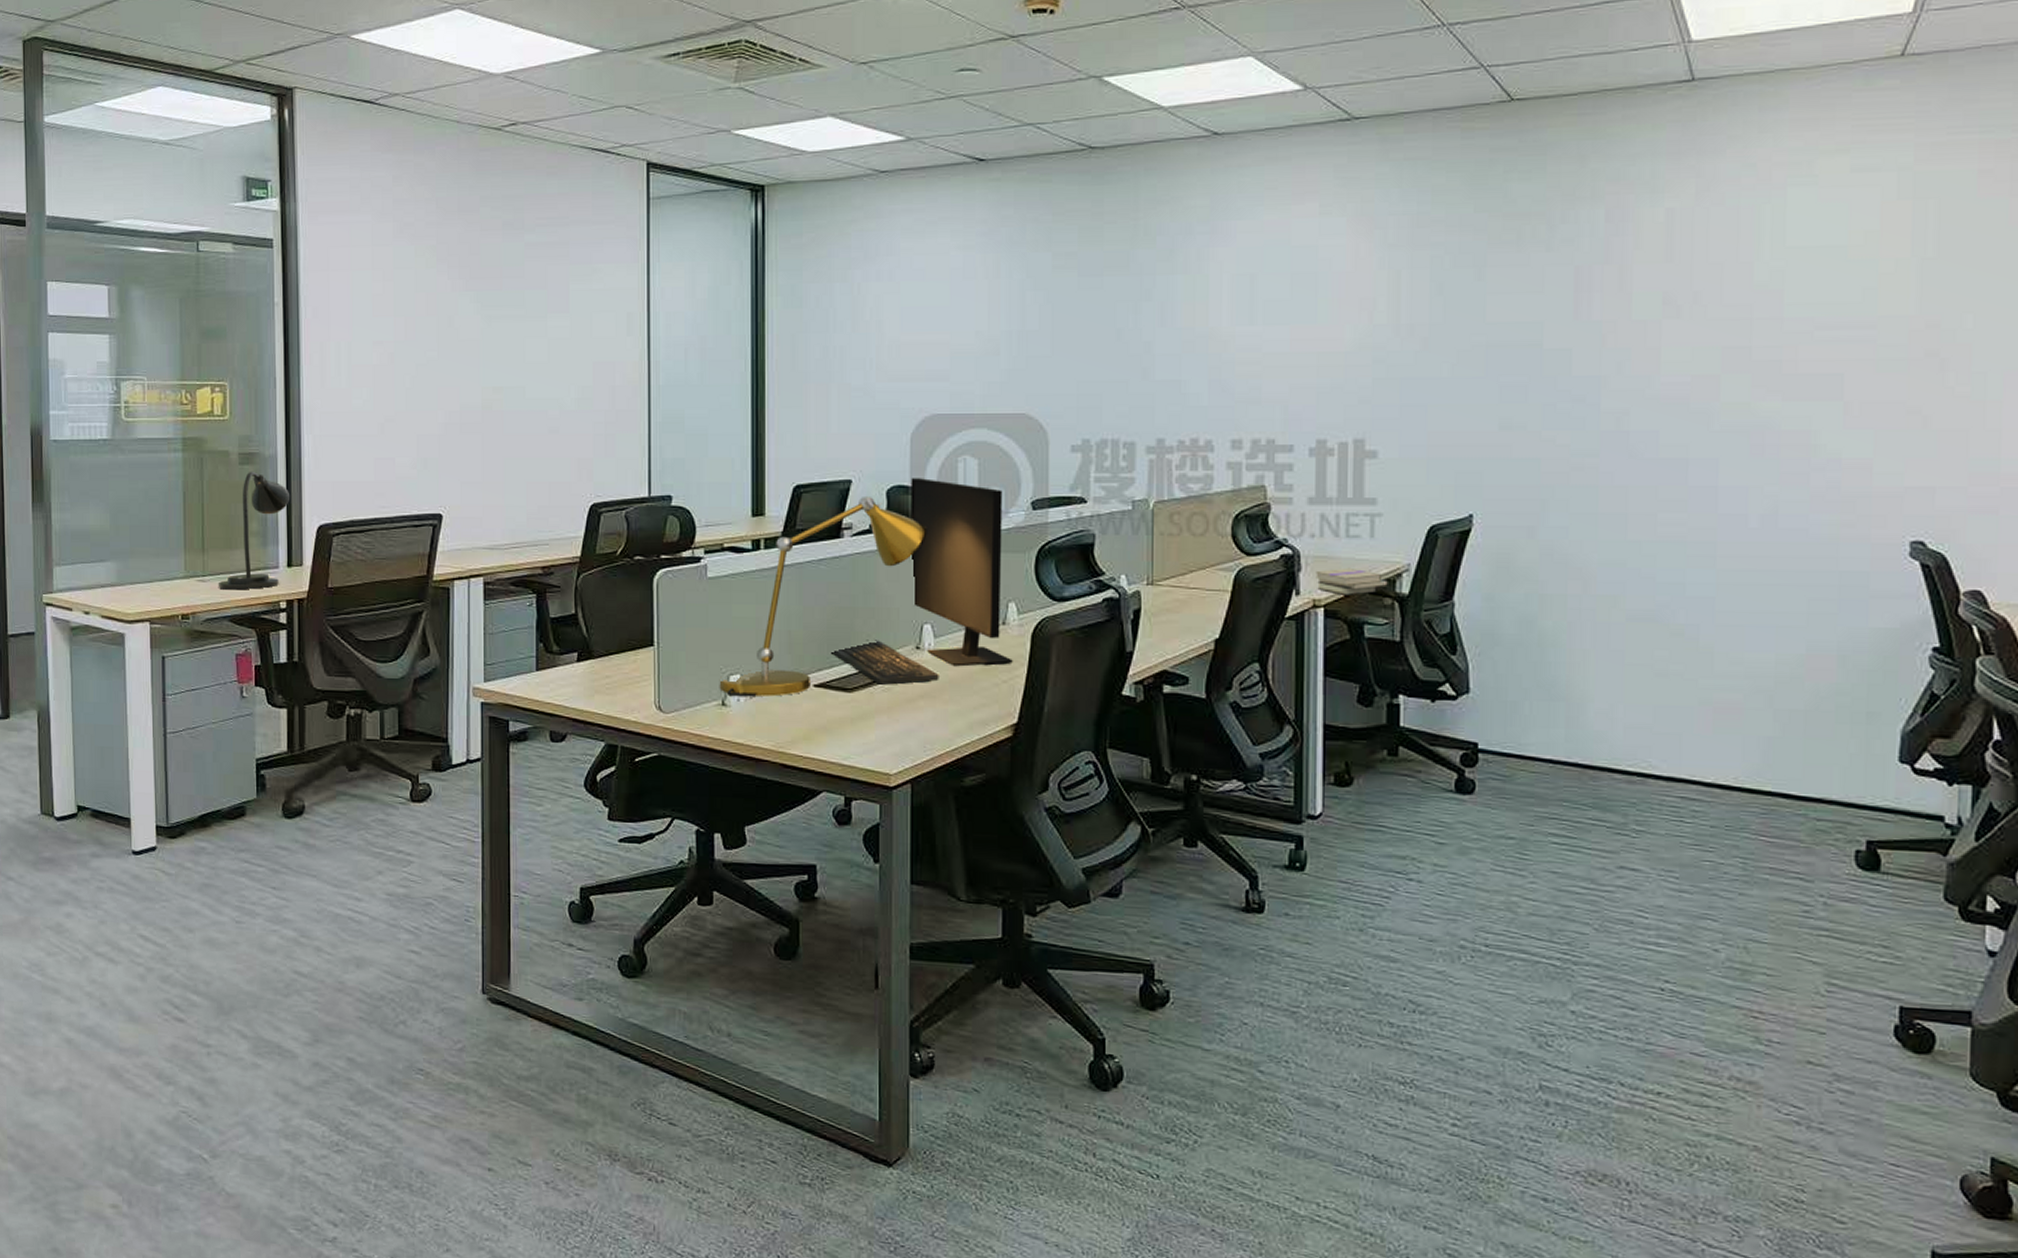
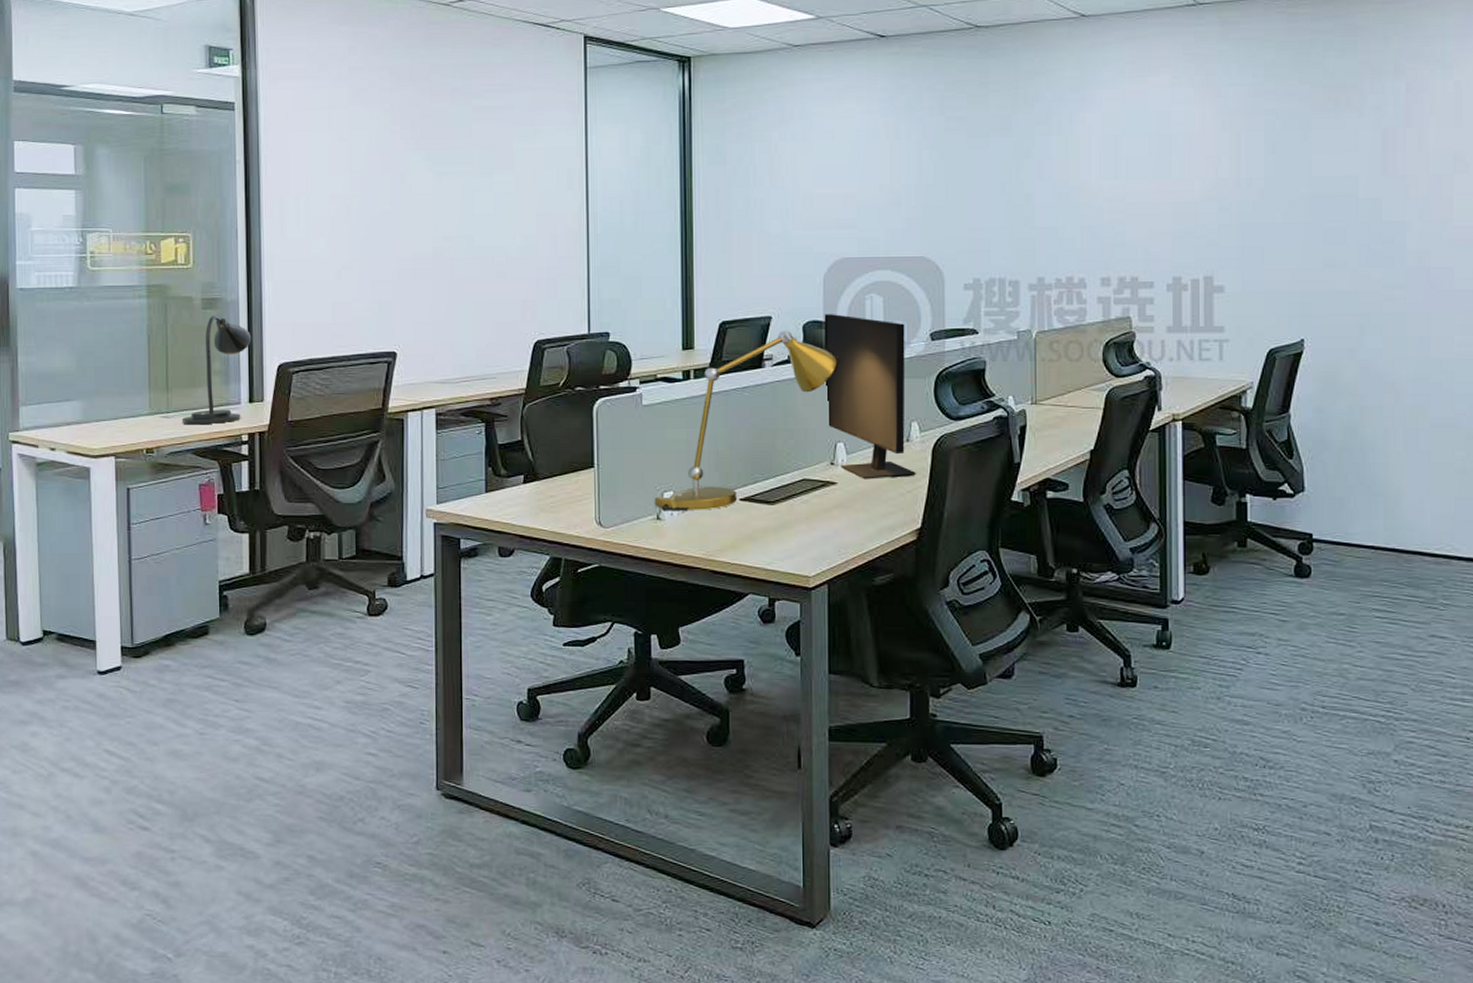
computer keyboard: present [831,639,939,685] -> none [755,457,852,497]
books: present [1315,567,1388,595] -> none [1174,386,1235,410]

